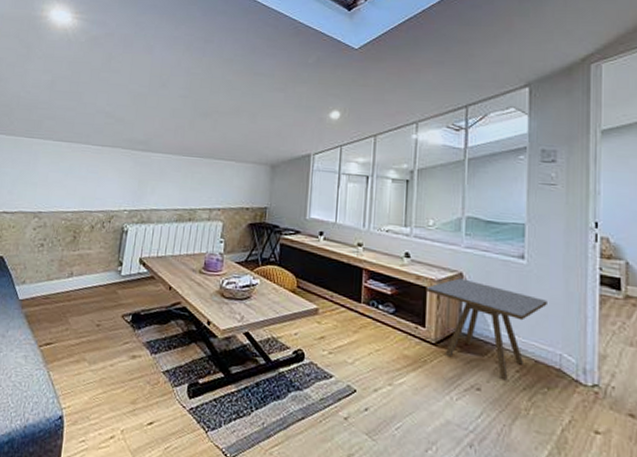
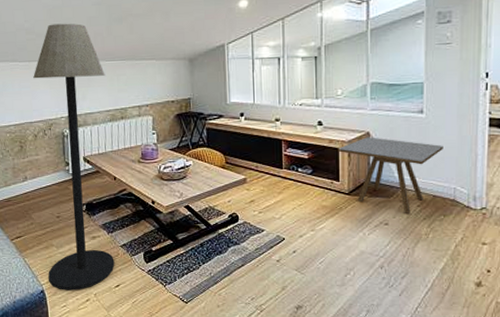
floor lamp: none [71,110,180,423] -> present [33,23,115,290]

